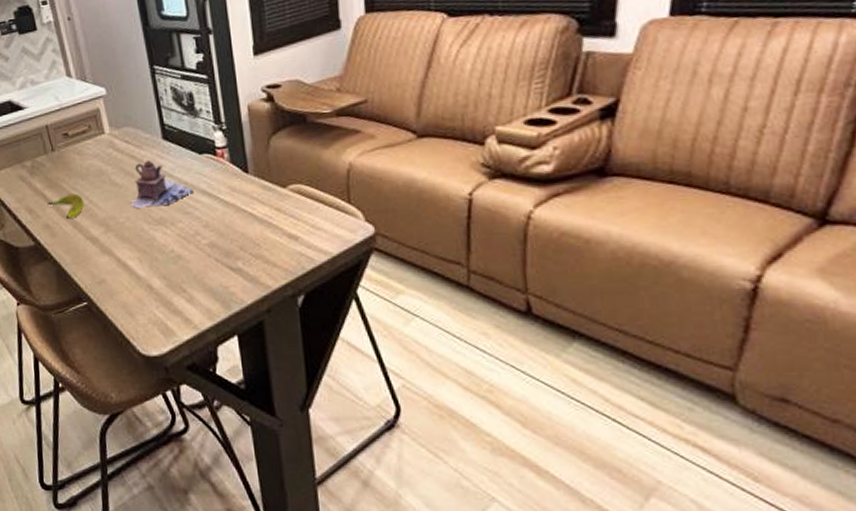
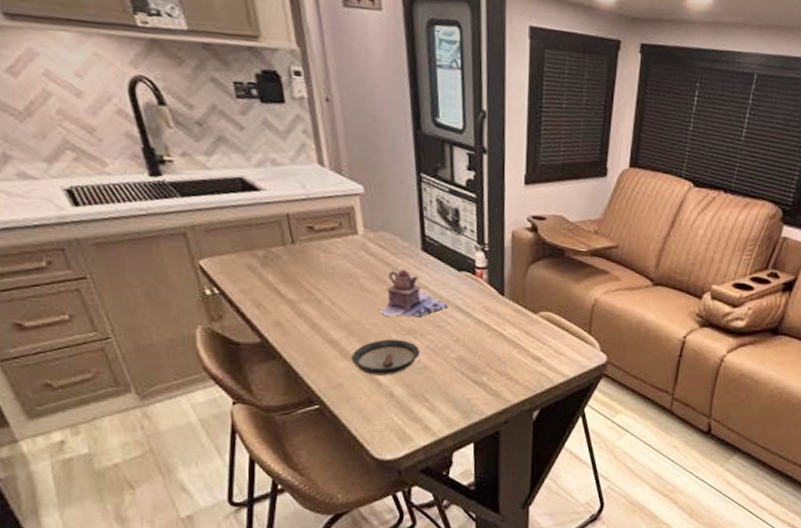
banana: present [47,193,85,220] -> none [281,292,327,320]
saucer: none [110,230,172,269] -> present [351,339,420,376]

